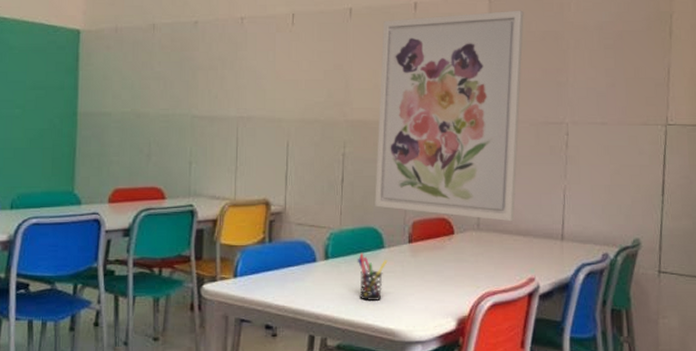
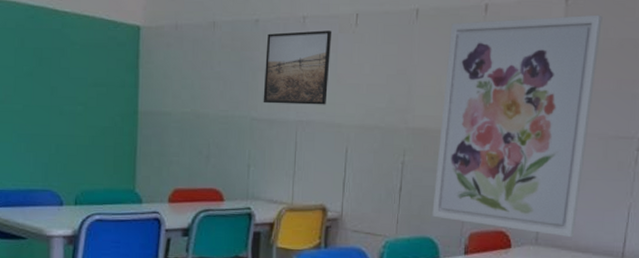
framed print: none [203,30,270,101] -> present [263,30,332,105]

